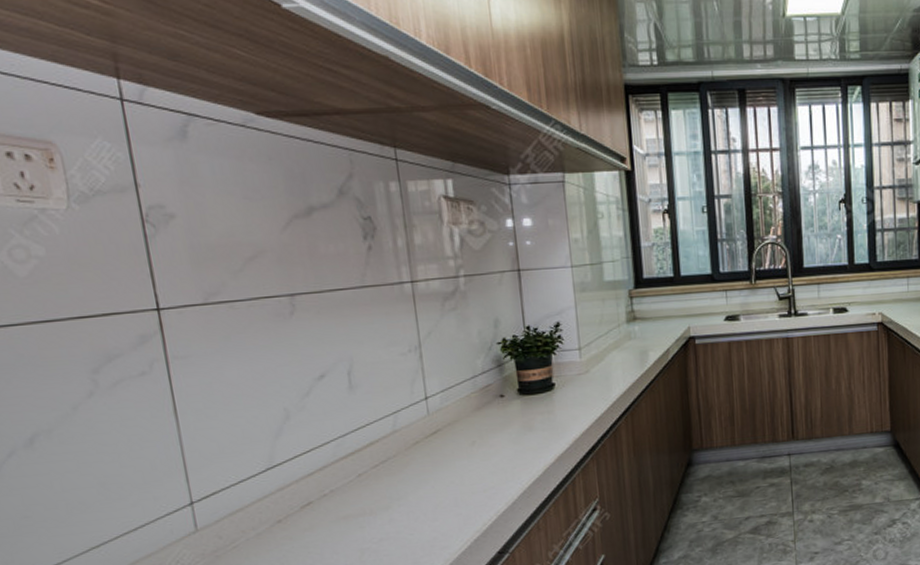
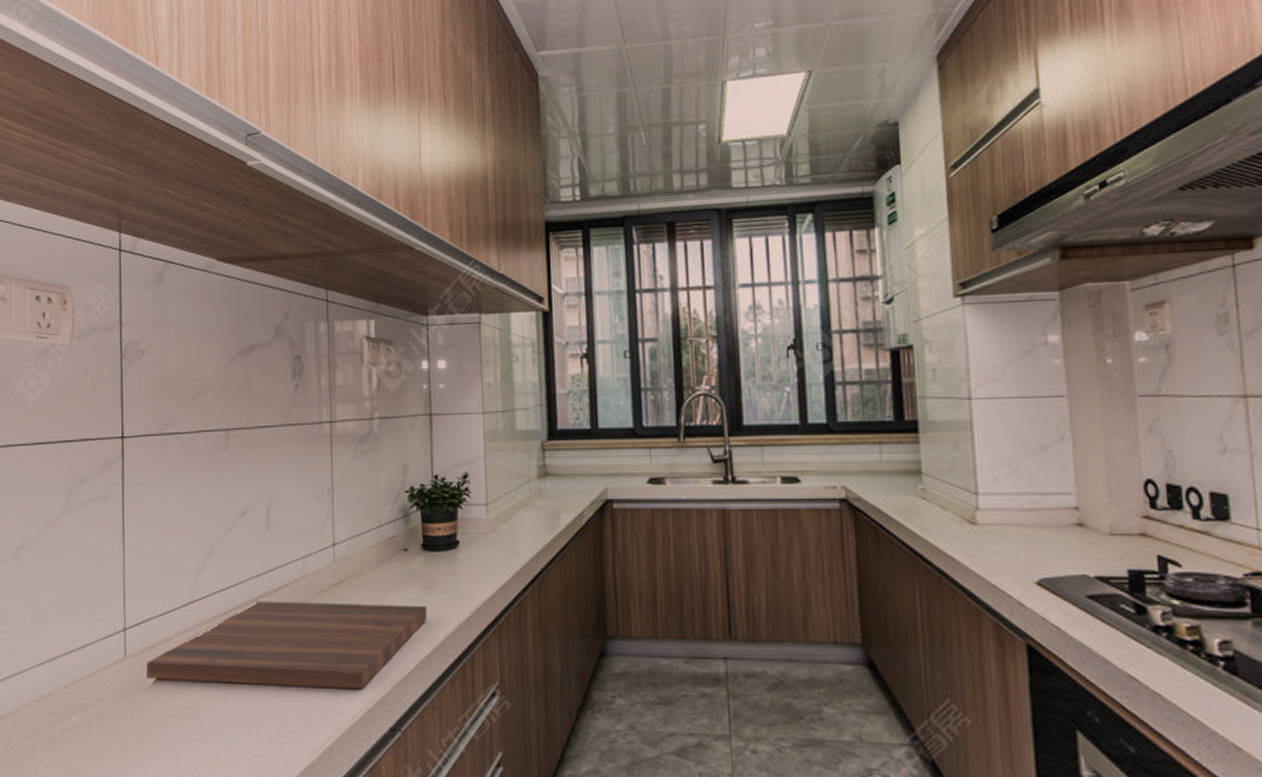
cutting board: none [223,443,528,547] -> present [146,601,427,690]

